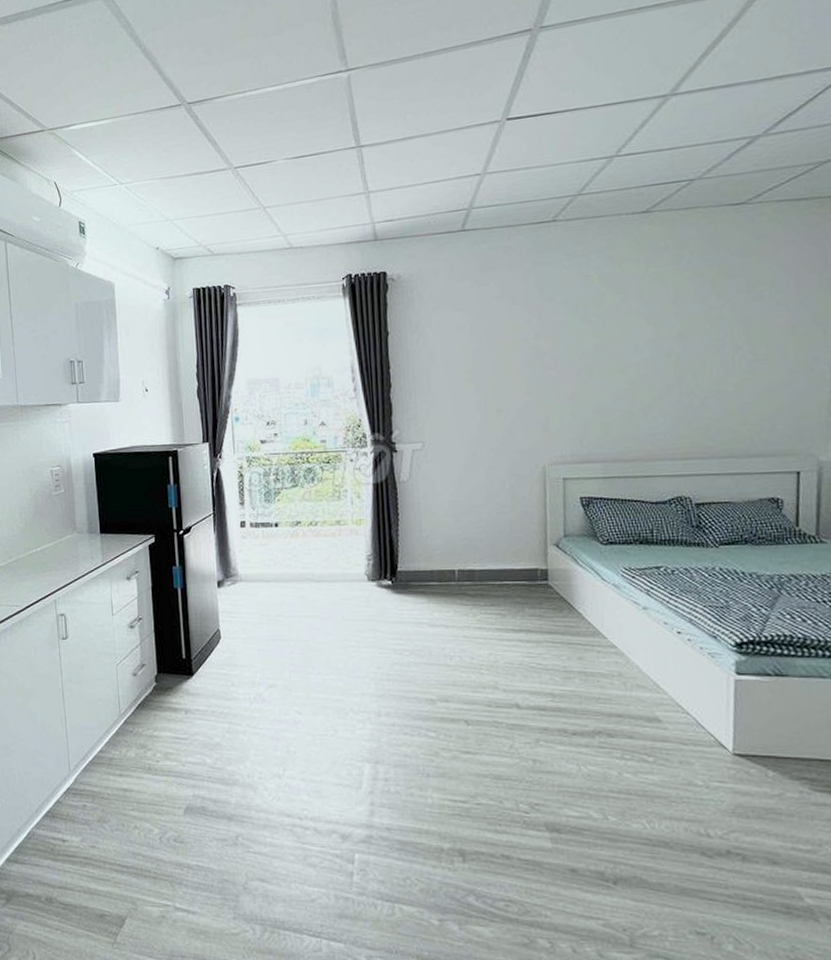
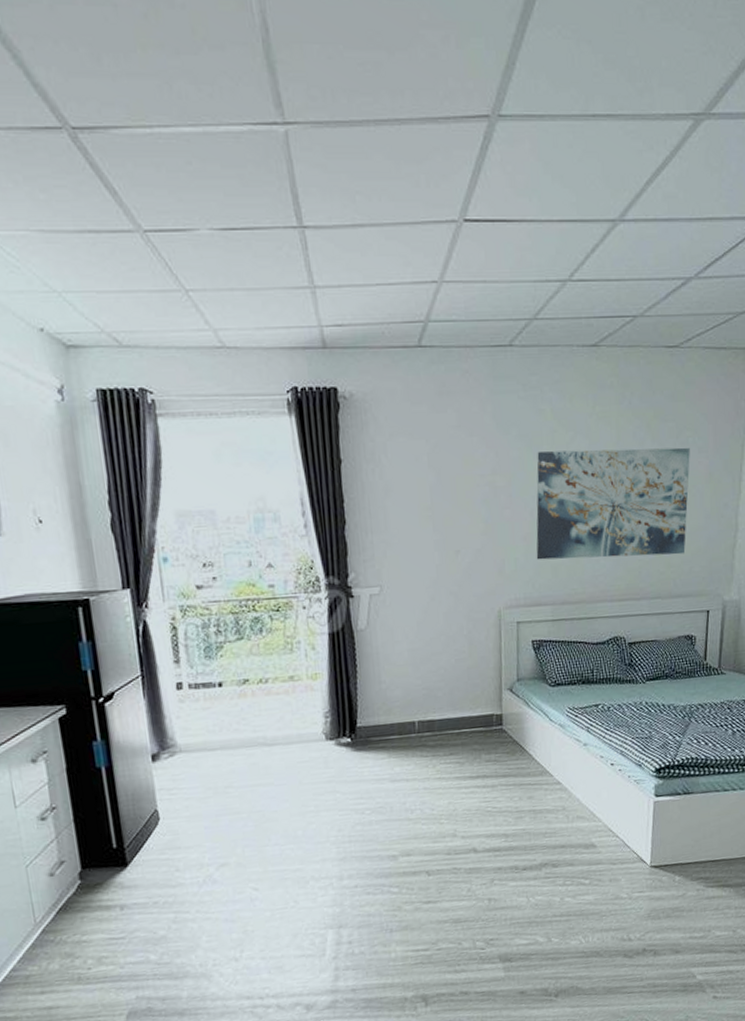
wall art: none [583,302,767,418] -> present [536,447,690,560]

